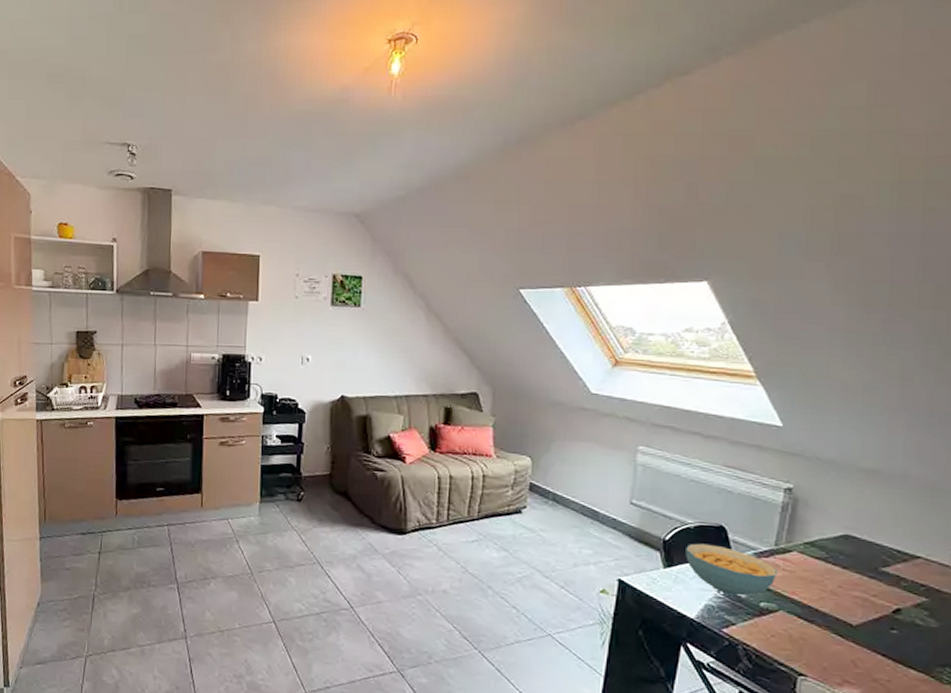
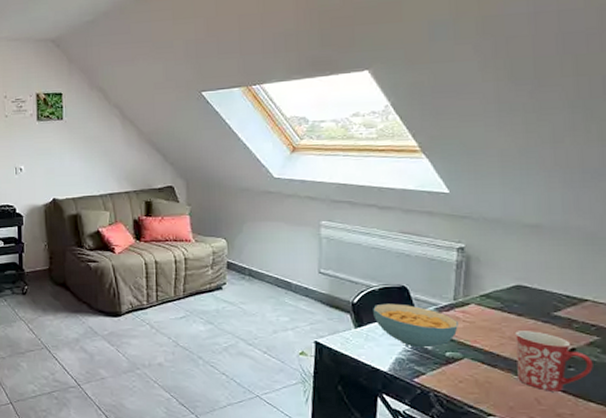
mug: none [835,585,918,655] -> present [515,331,593,392]

